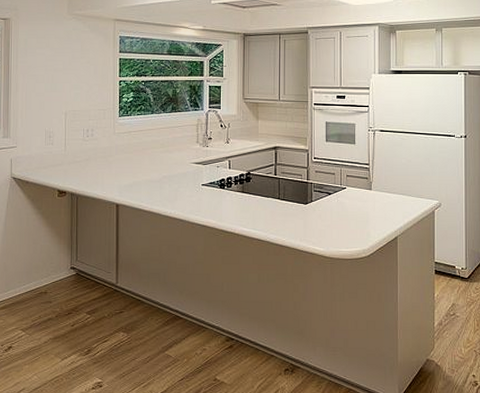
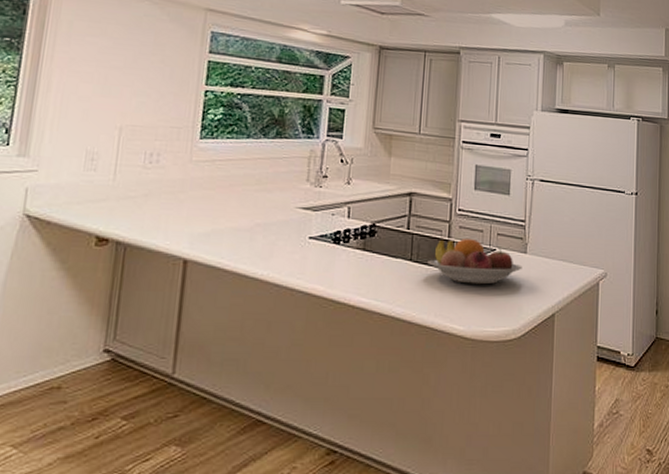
fruit bowl: none [292,181,369,216] -> present [428,239,522,285]

